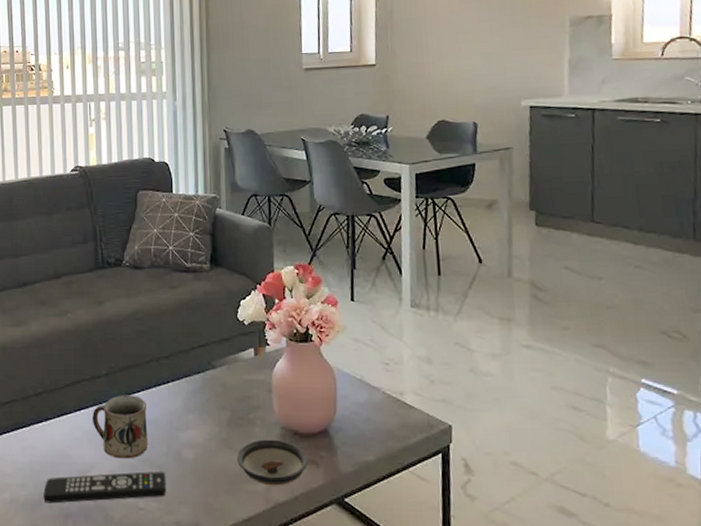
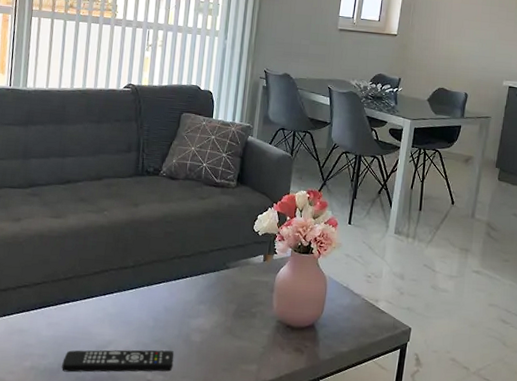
mug: present [93,395,149,459] -> none [115,284,165,339]
saucer: present [236,439,308,486] -> none [236,329,295,368]

